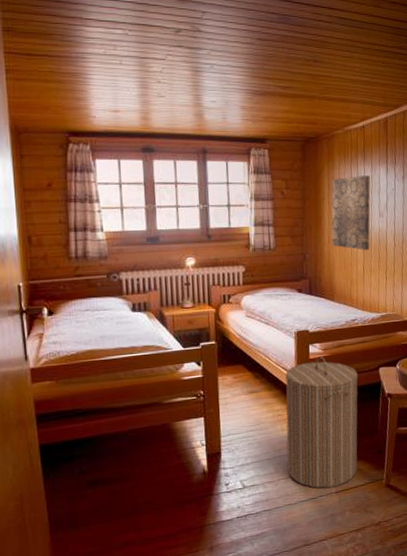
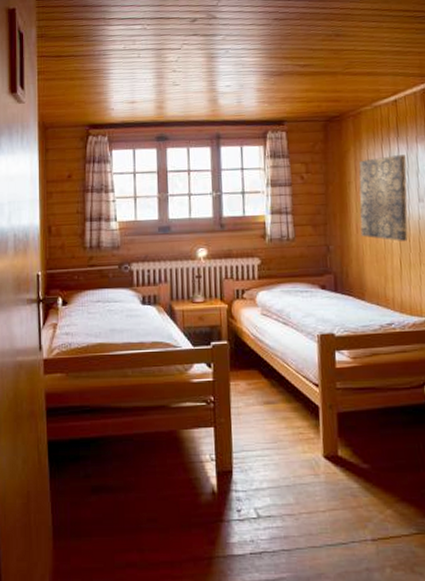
laundry hamper: present [285,356,358,489] -> none [307,366,400,533]

